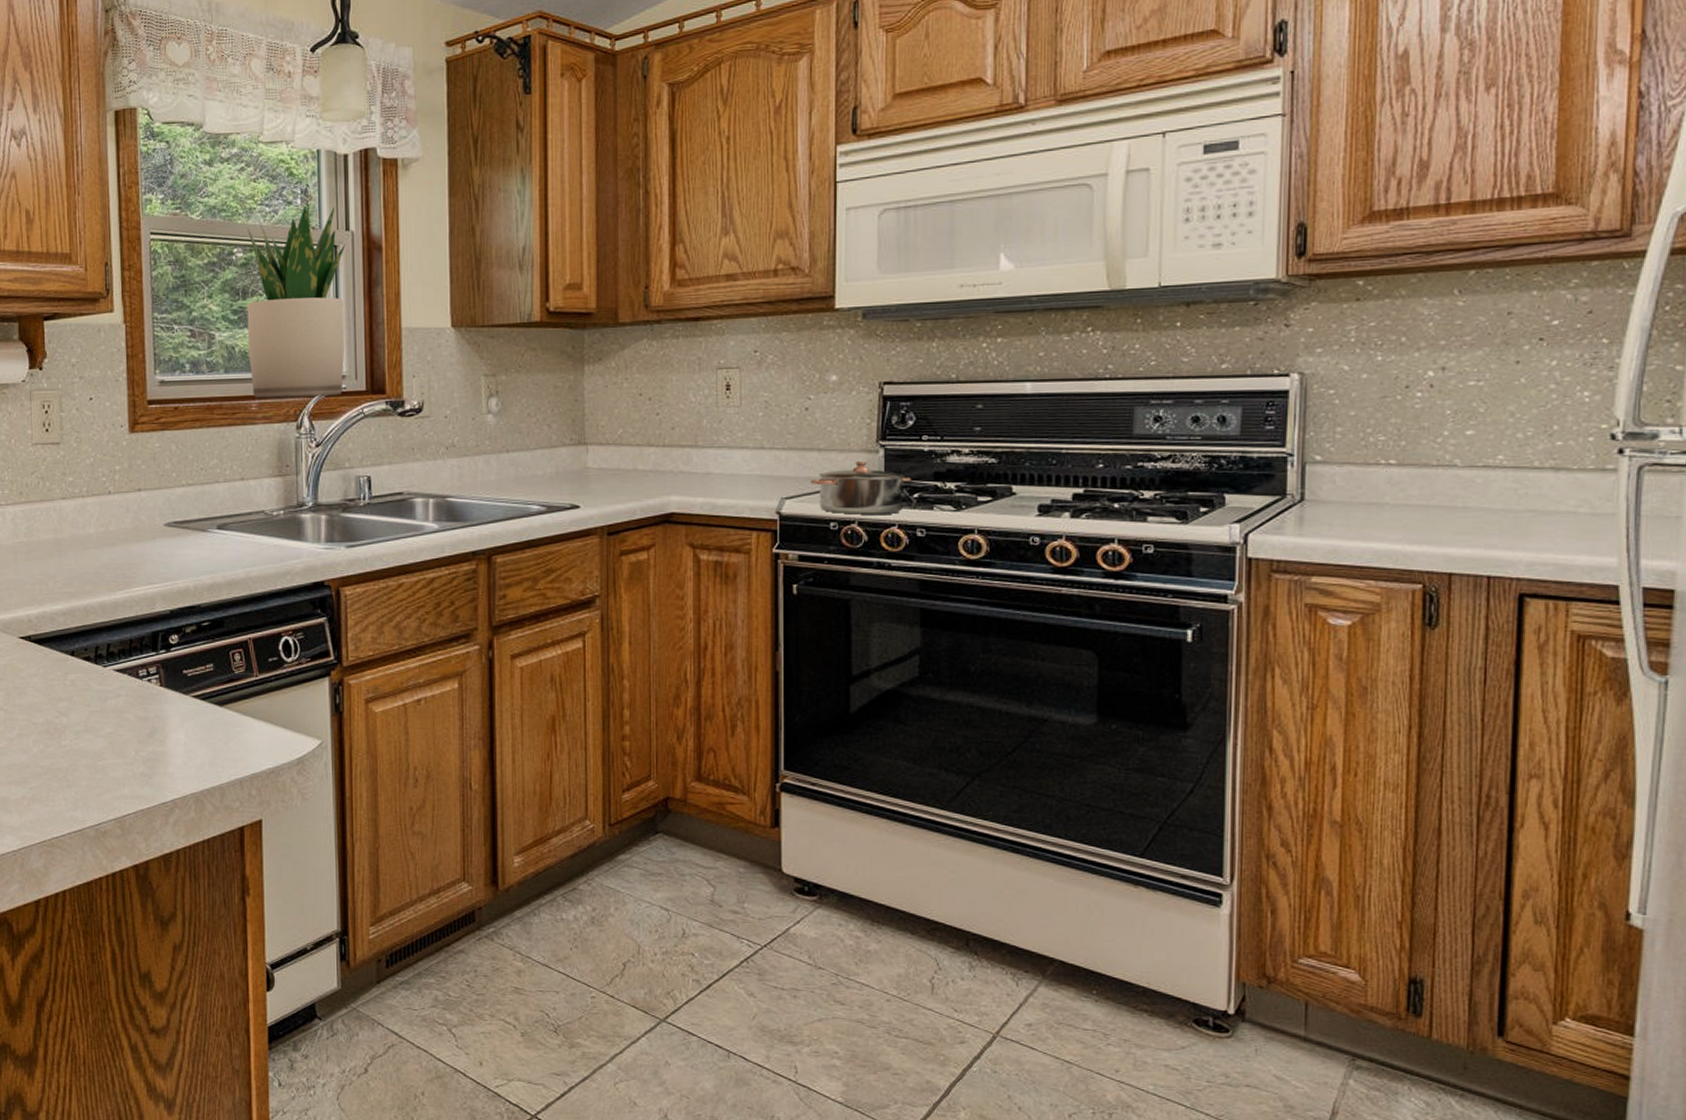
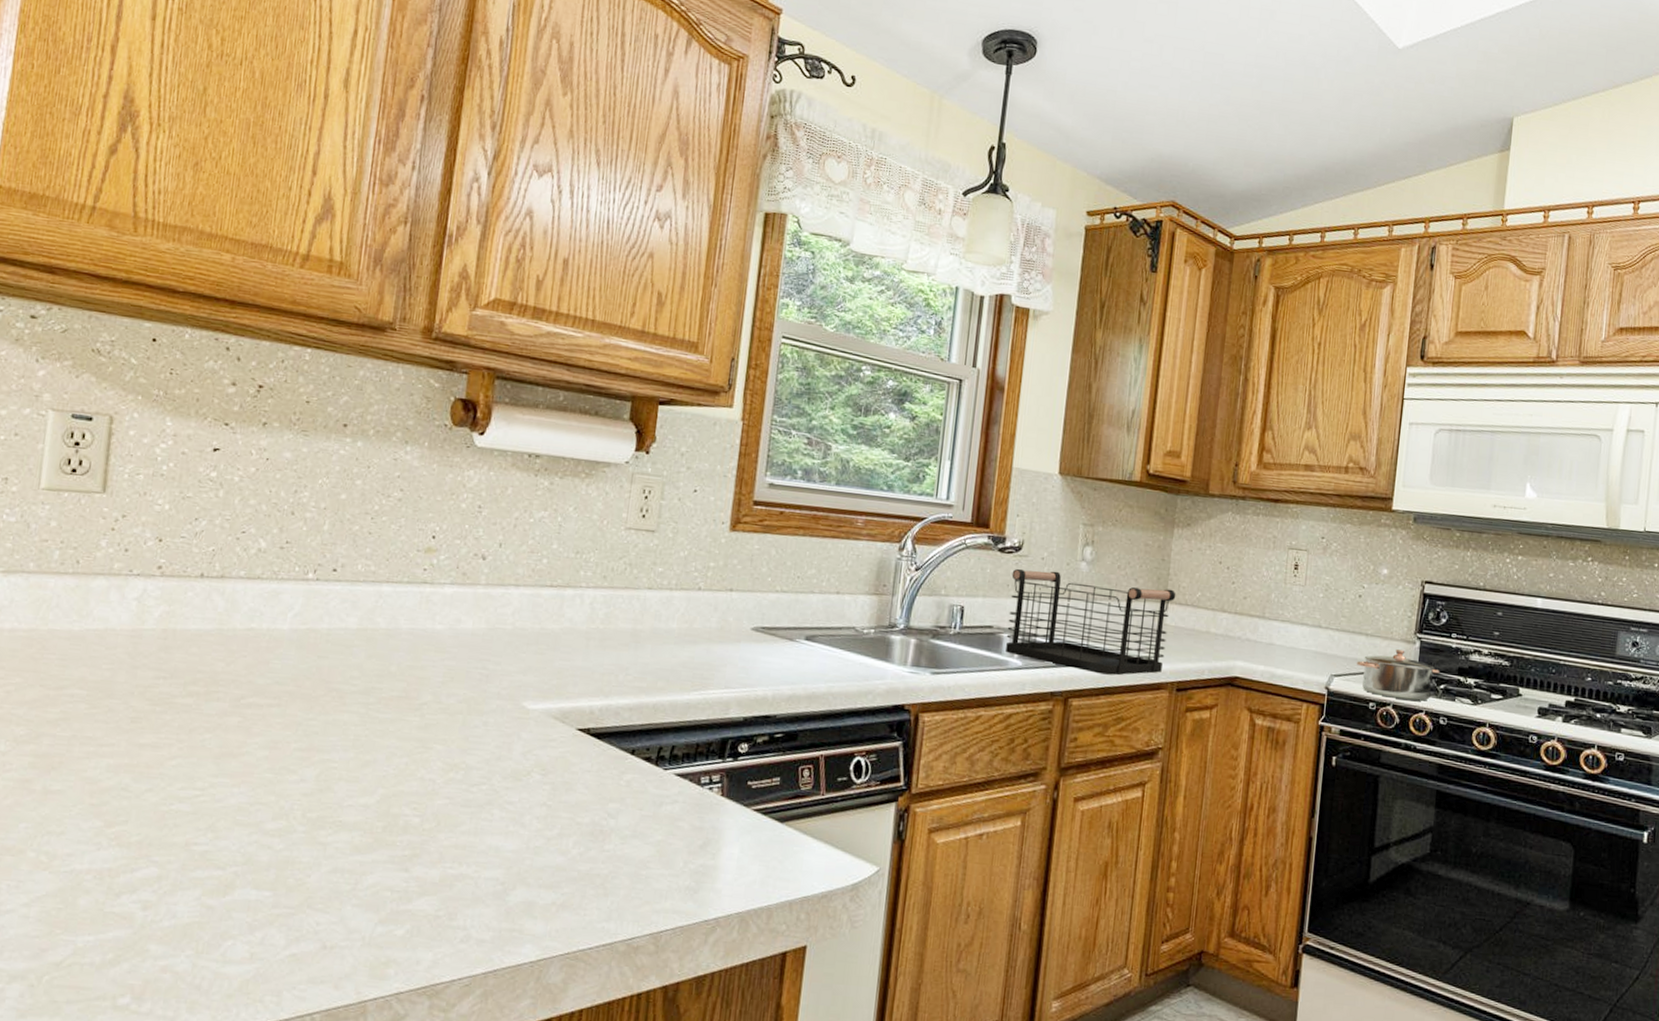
planter: present [247,203,346,398] -> none [861,335,971,524]
dish rack: none [415,428,595,527] -> present [1006,568,1176,676]

